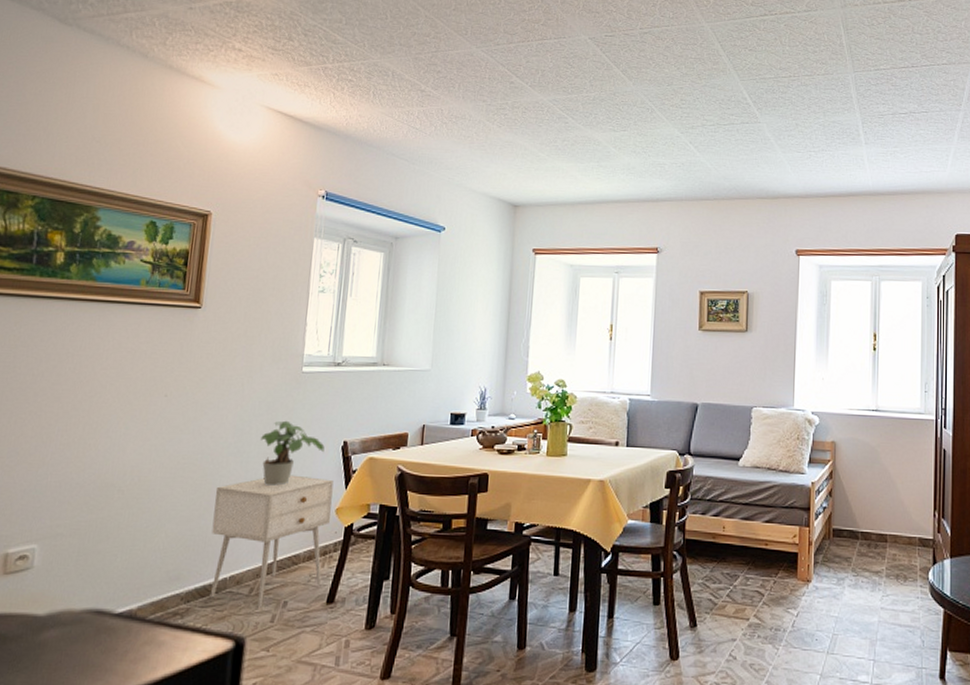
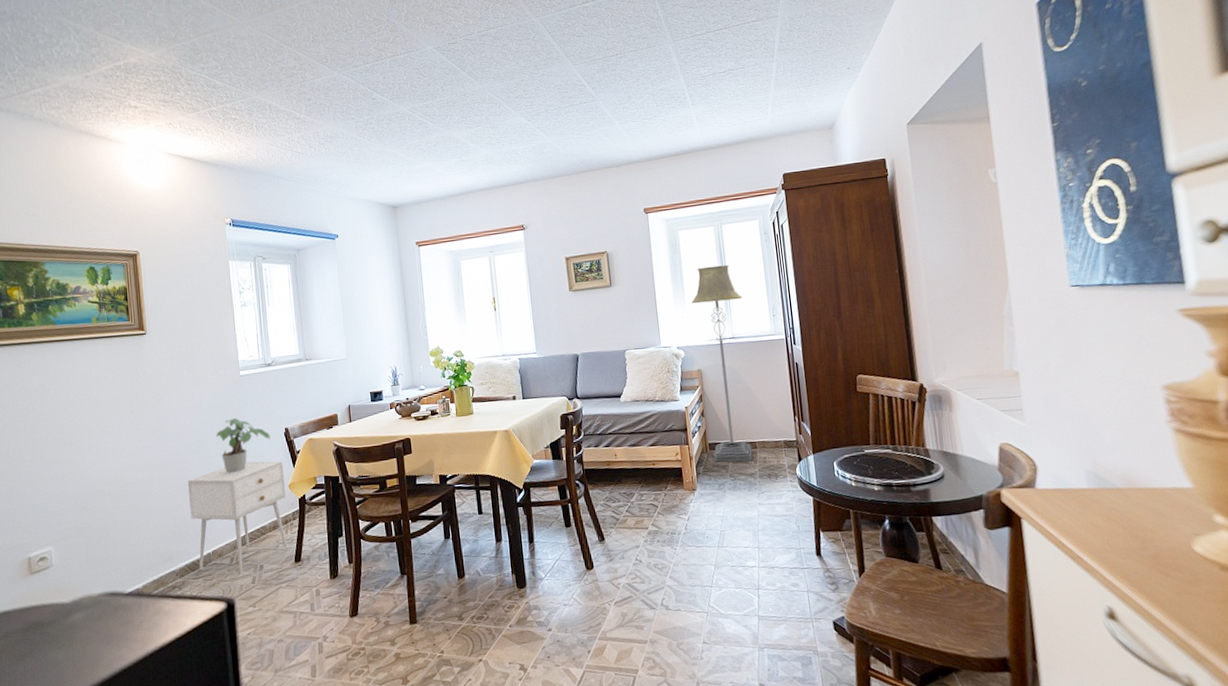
floor lamp: none [835,325,894,556] -> present [691,264,752,462]

